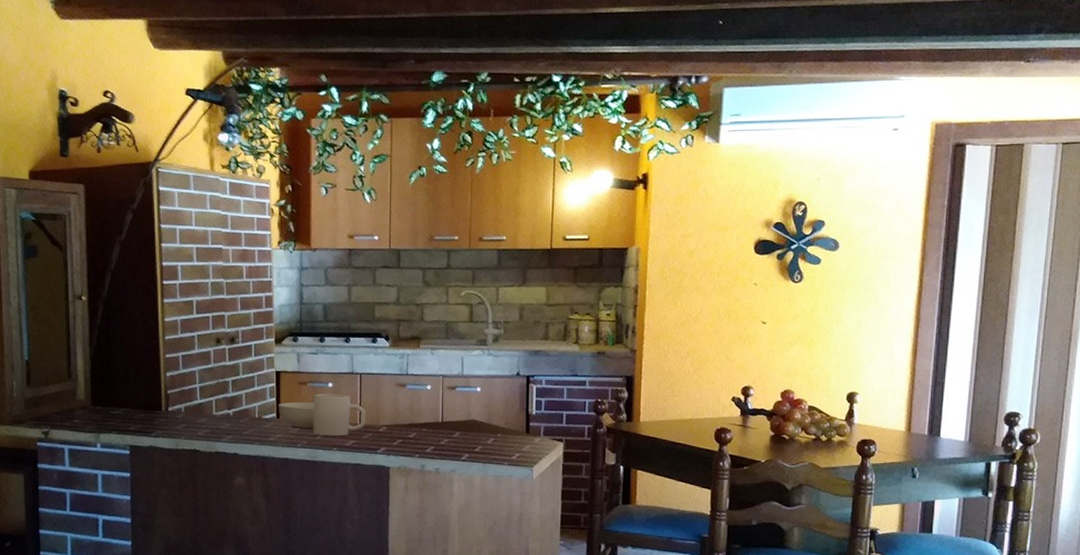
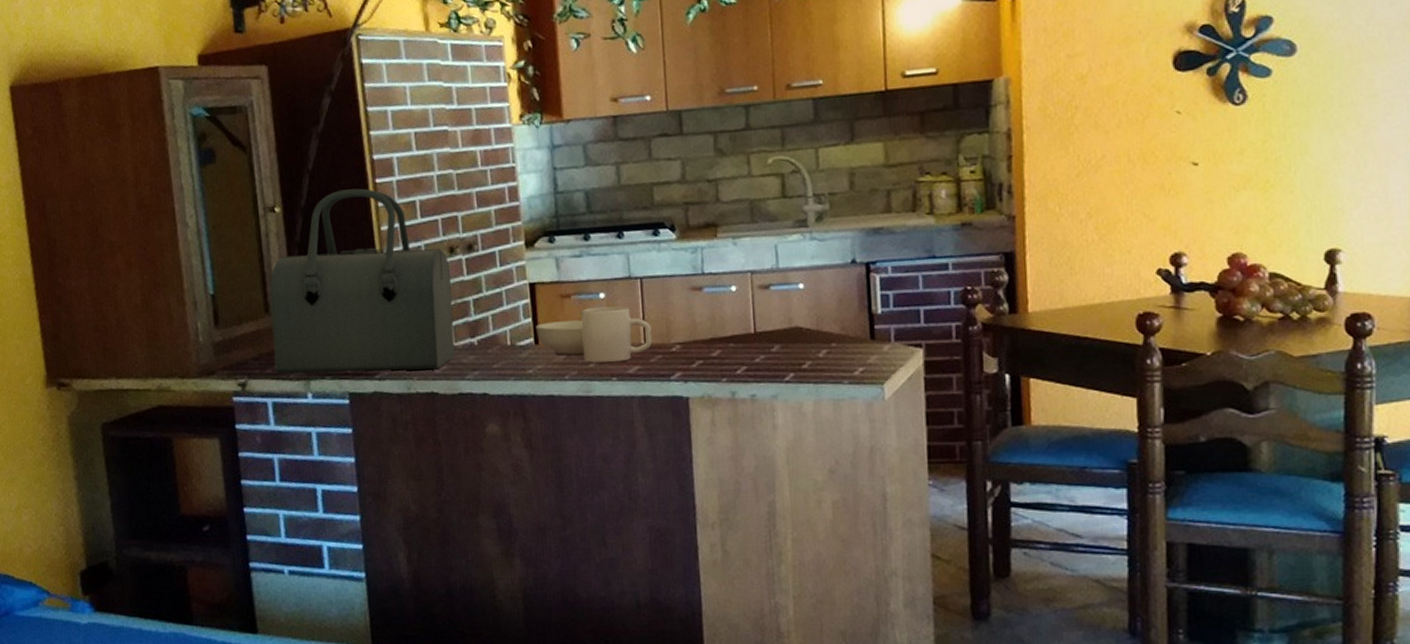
handbag: none [72,287,216,432] -> present [269,188,455,374]

